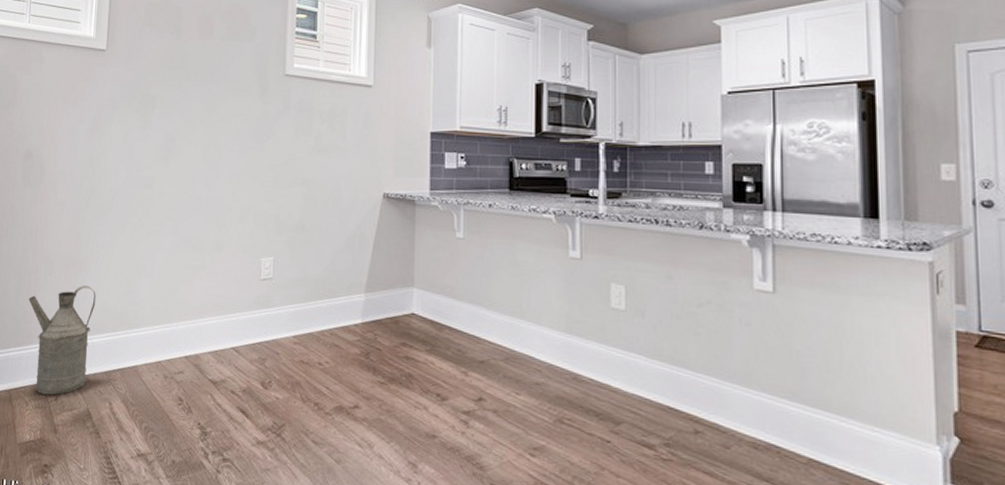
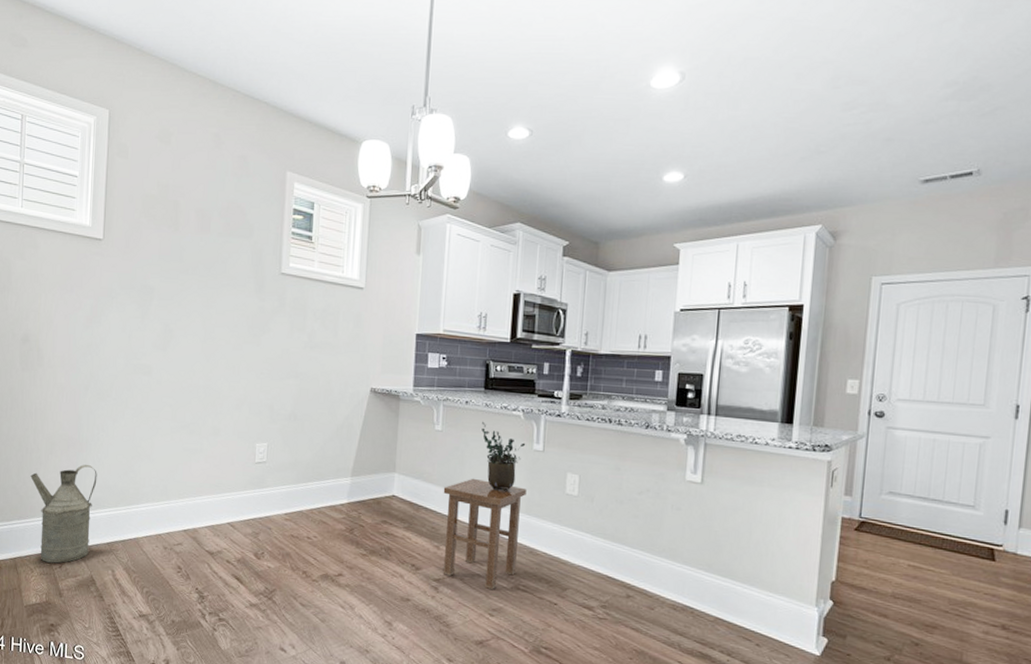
stool: none [468,291,565,425] -> present [443,478,527,591]
potted plant: none [509,226,560,306] -> present [481,421,526,491]

